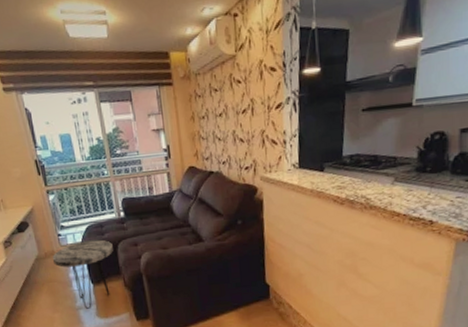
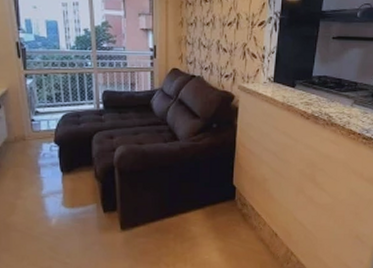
side table: present [52,239,113,309] -> none [22,129,88,197]

